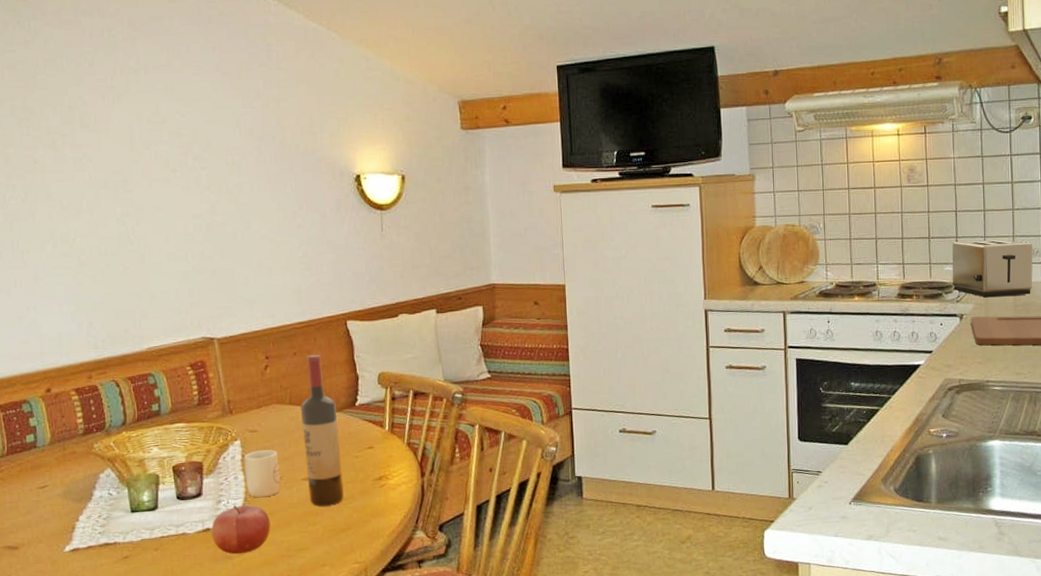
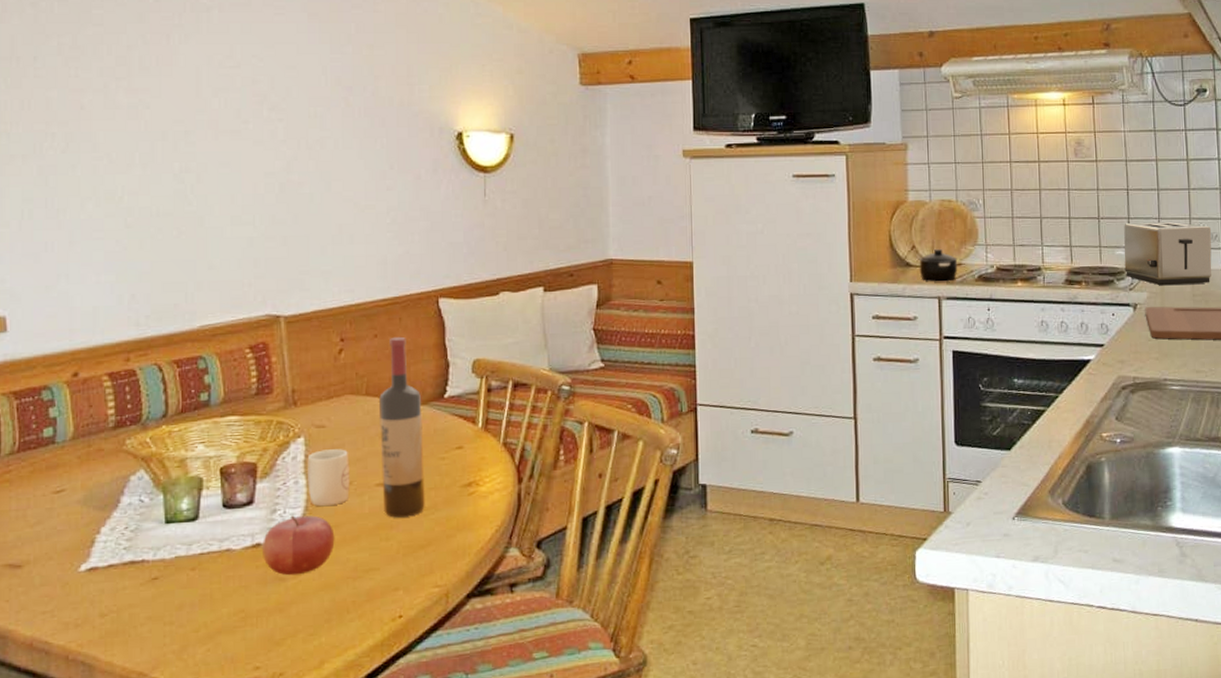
saucepan: none [766,268,801,298] -> present [919,248,958,281]

